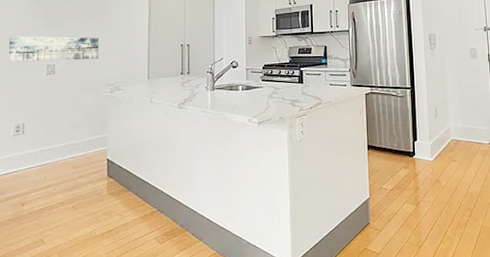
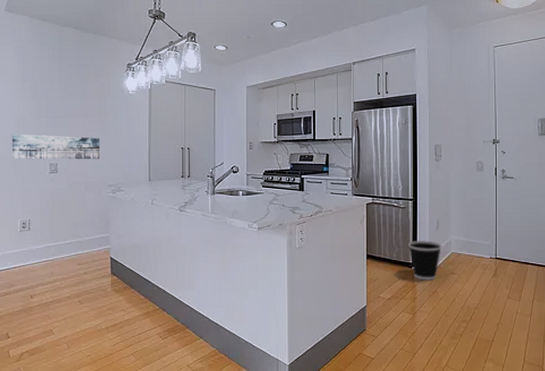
wastebasket: none [408,129,441,169] -> present [408,241,441,280]

